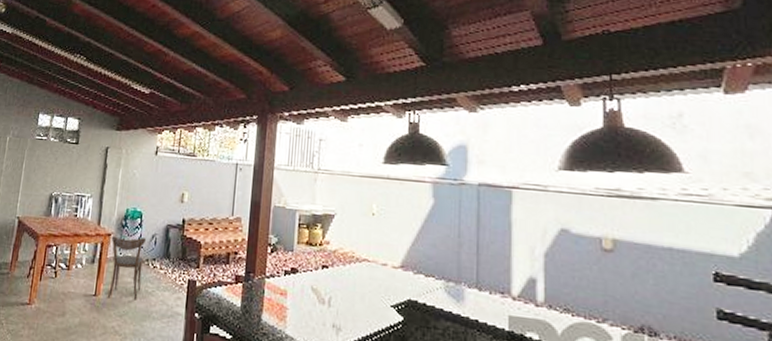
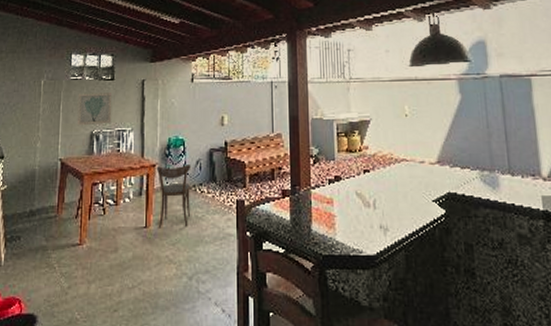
wall art: none [37,154,76,188] -> present [77,93,113,126]

